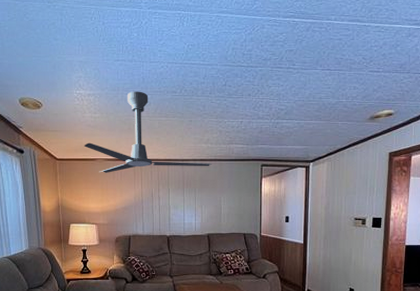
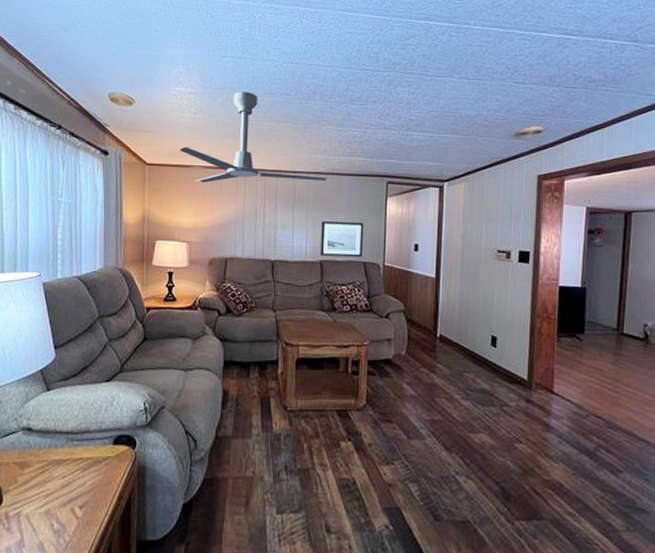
wall art: none [207,200,243,230] -> present [319,220,364,258]

